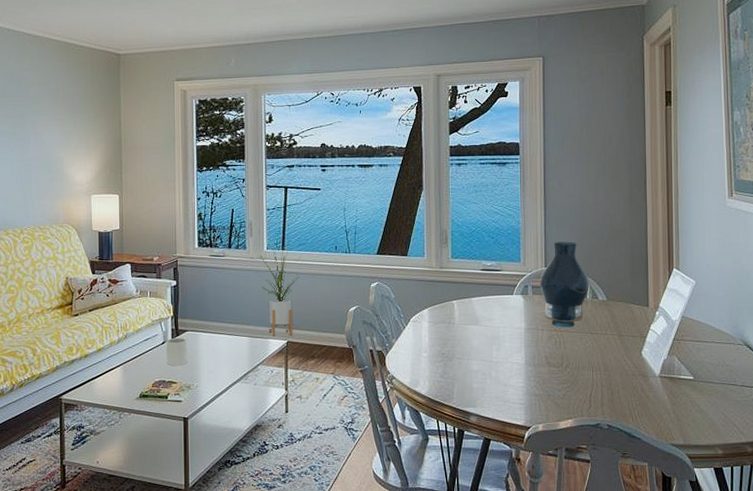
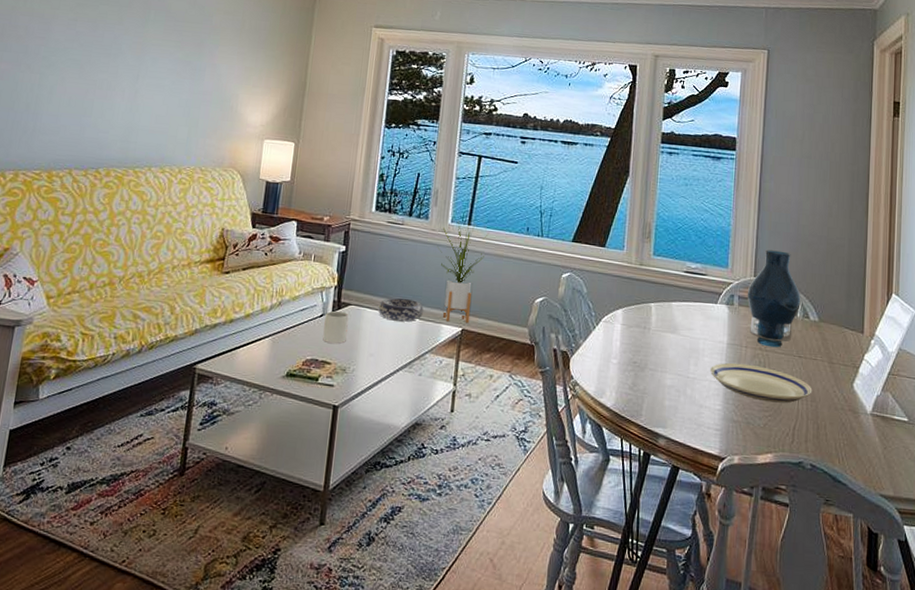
decorative bowl: none [211,320,252,341] -> present [378,298,424,322]
plate: none [512,344,605,375] -> present [710,363,813,403]

